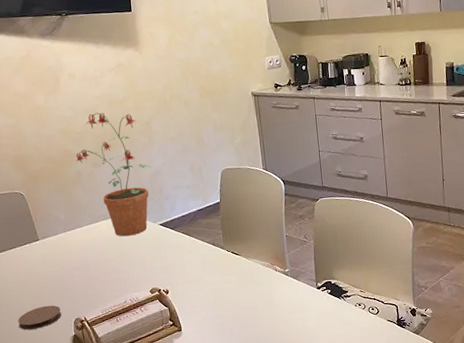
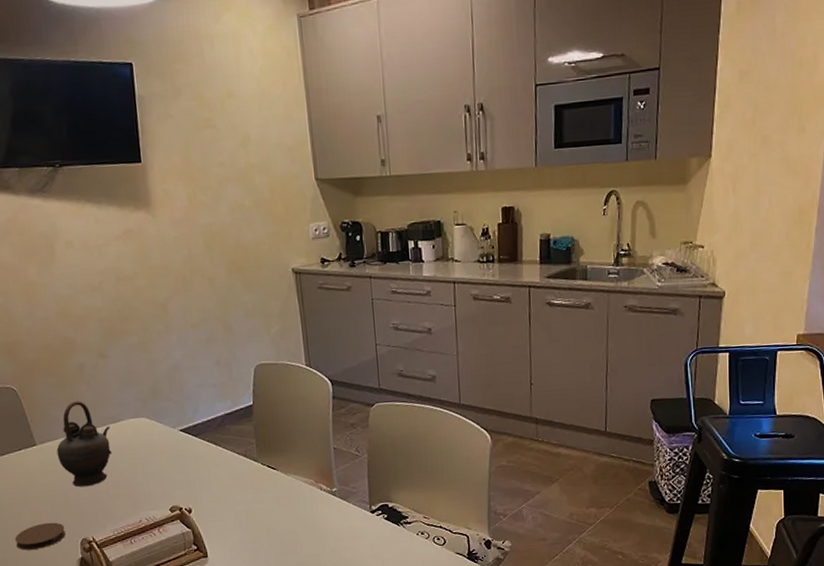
teapot: none [56,202,103,275] -> present [56,401,112,487]
potted plant: present [75,112,151,237] -> none [77,290,169,444]

